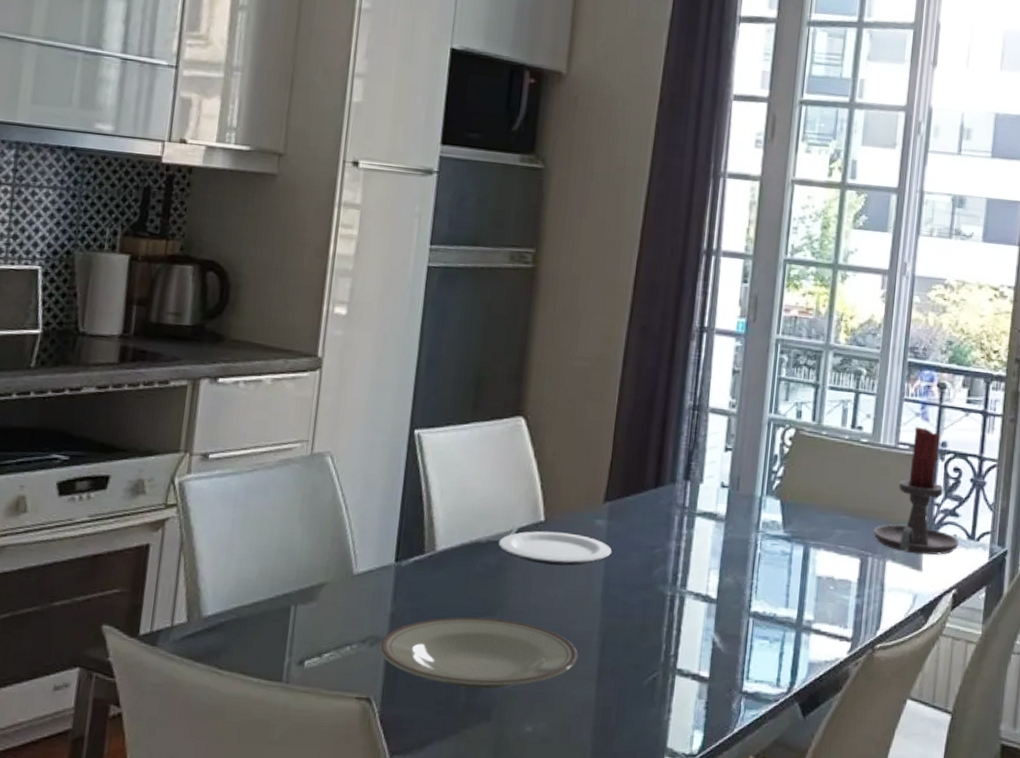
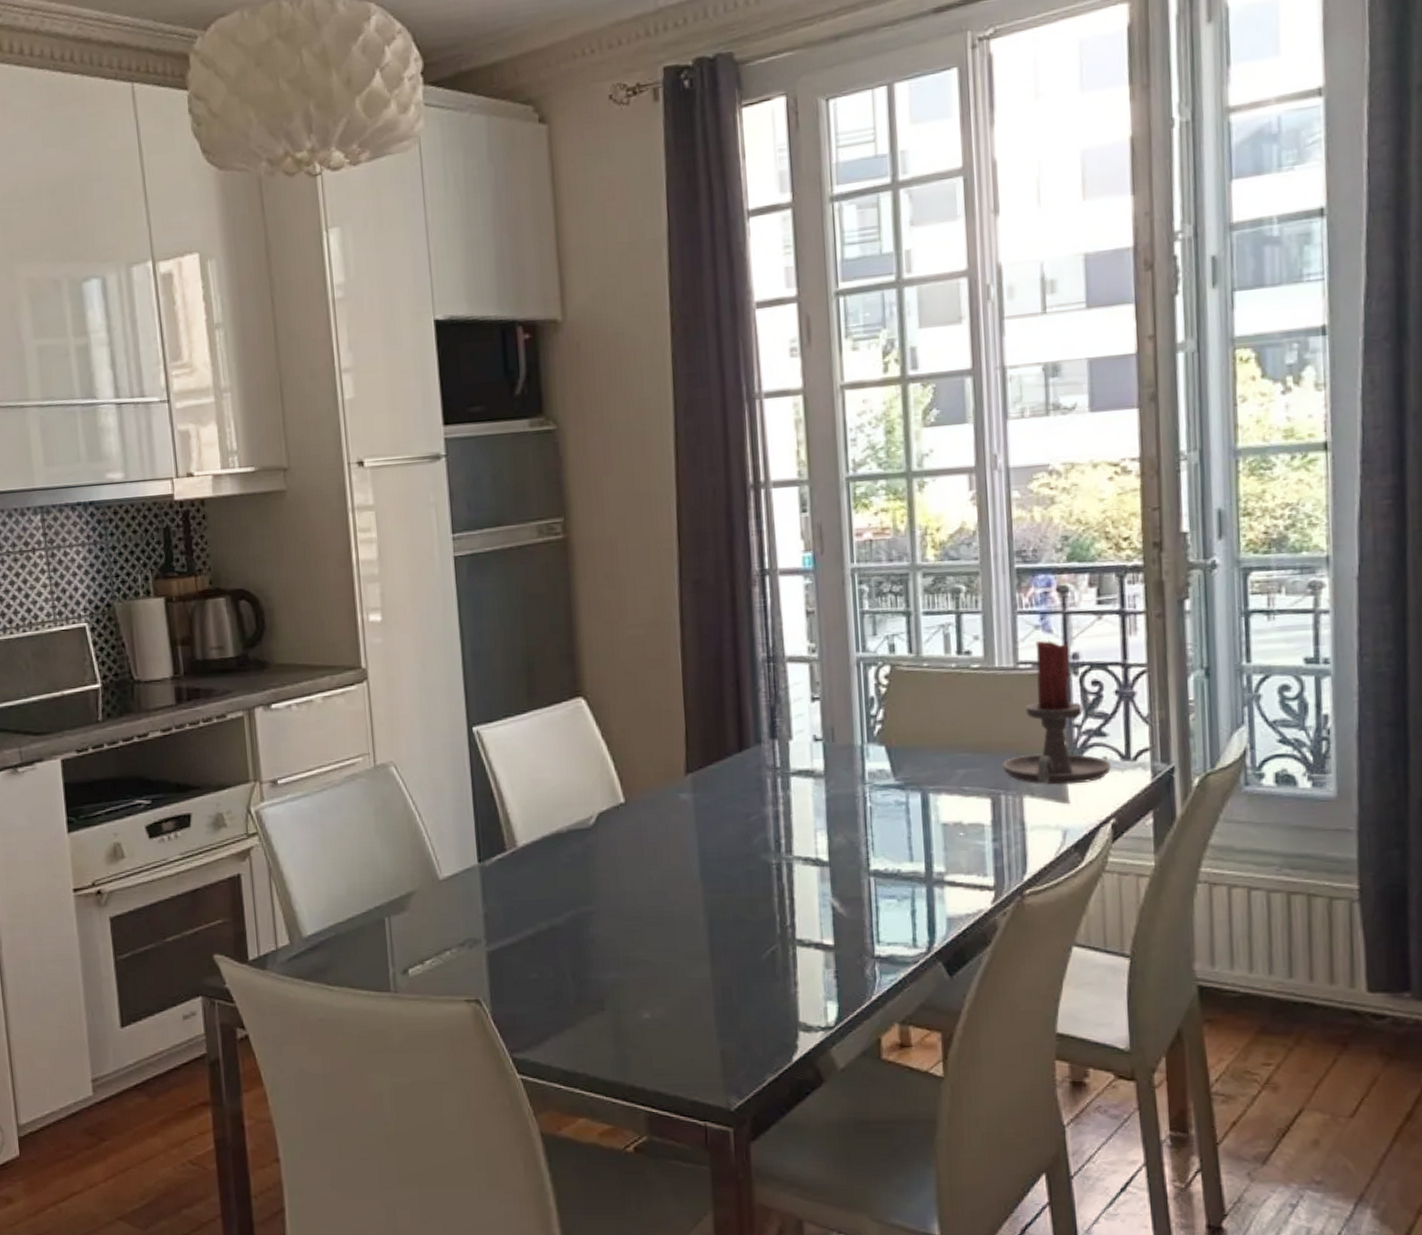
plate: present [379,617,579,690] -> none [478,908,686,981]
plate: present [498,531,612,566] -> none [581,811,704,847]

